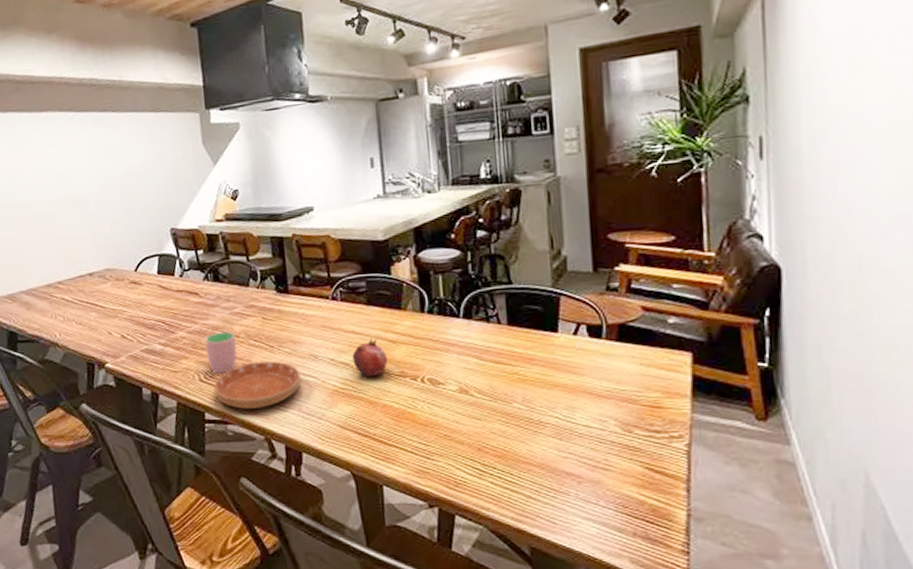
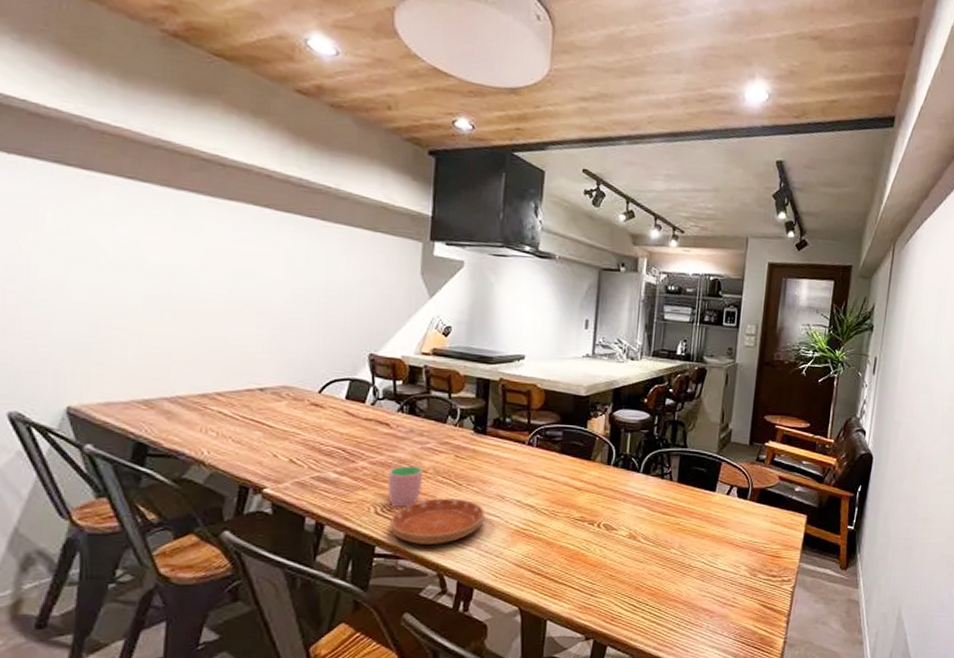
fruit: present [352,339,388,377] -> none [538,484,571,520]

